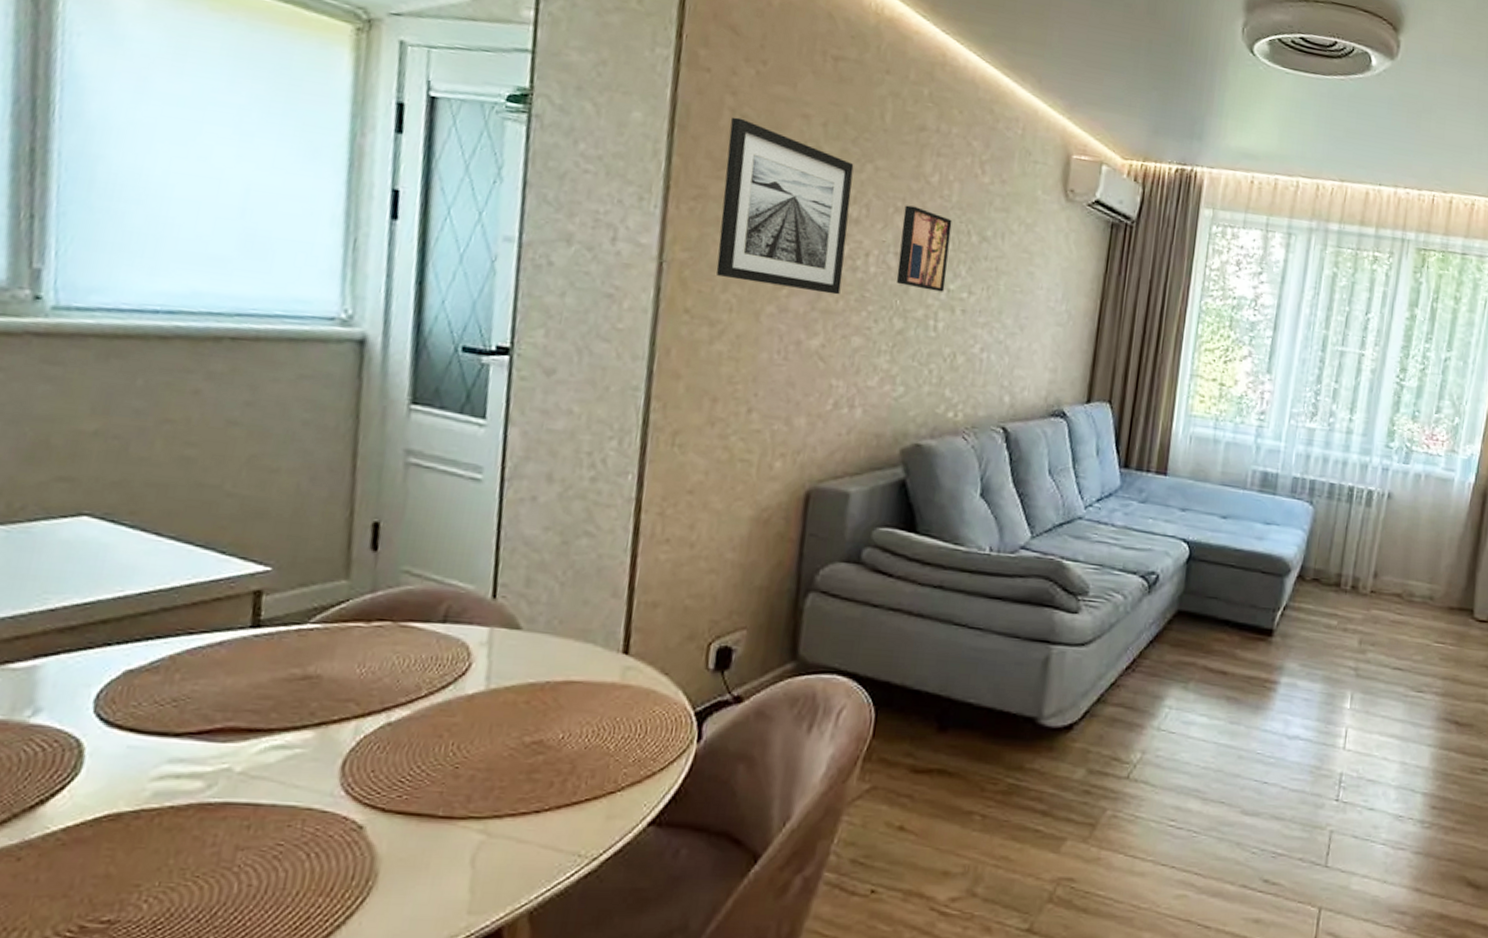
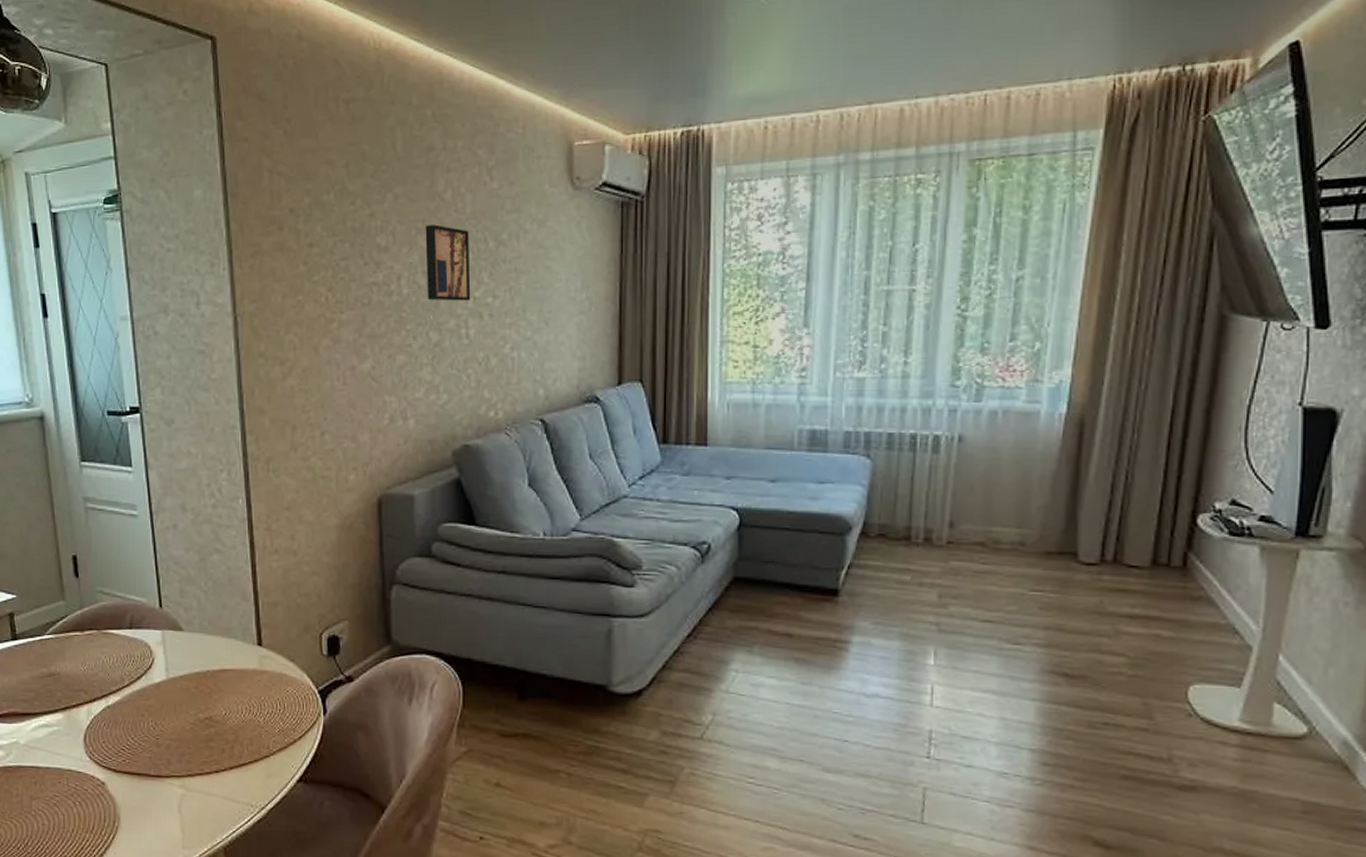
wall art: present [716,117,854,295] -> none [271,176,381,321]

